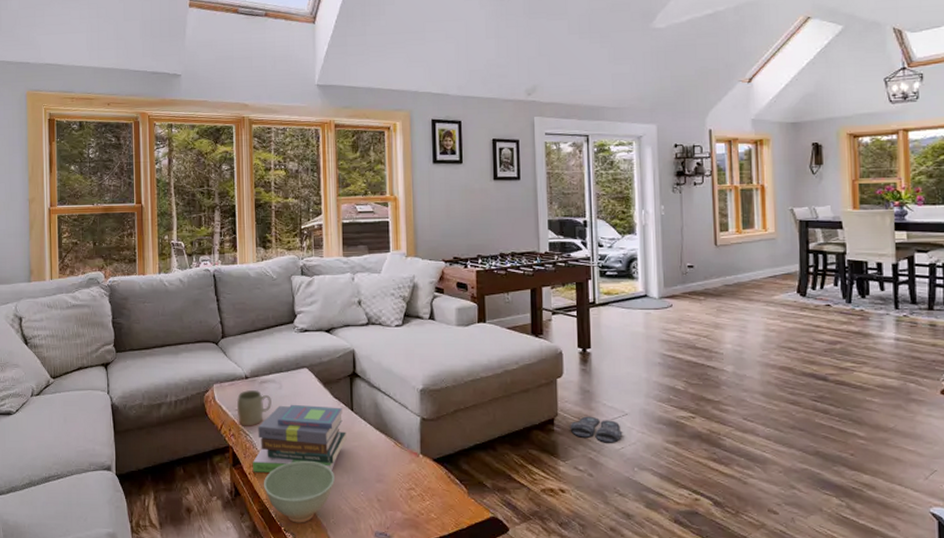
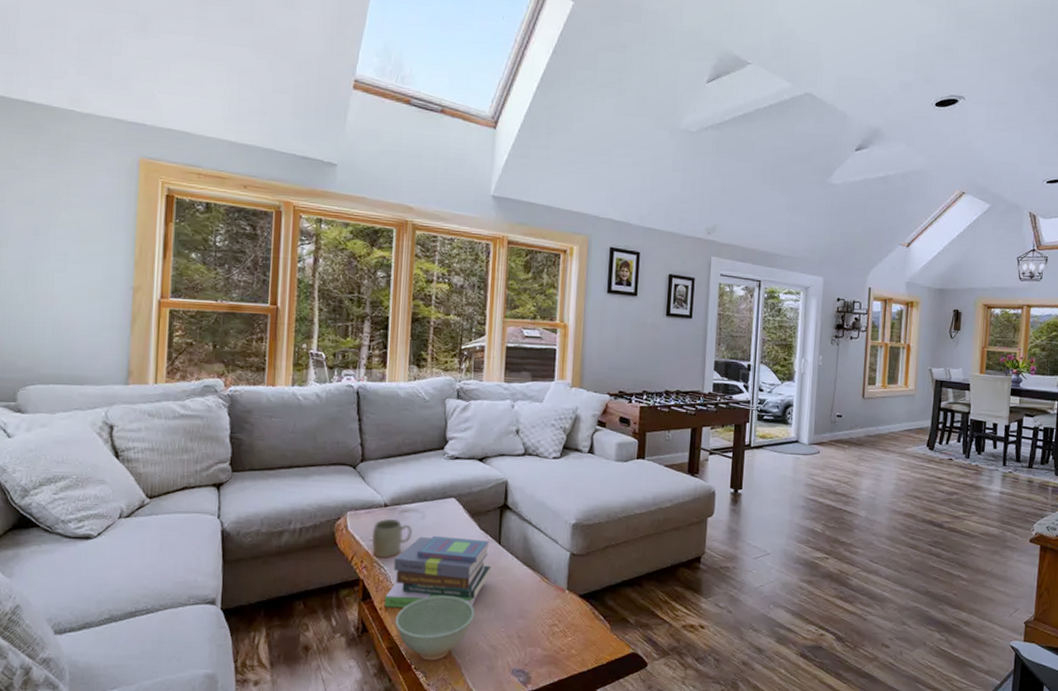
slippers: present [570,416,623,443] -> none [715,555,763,581]

